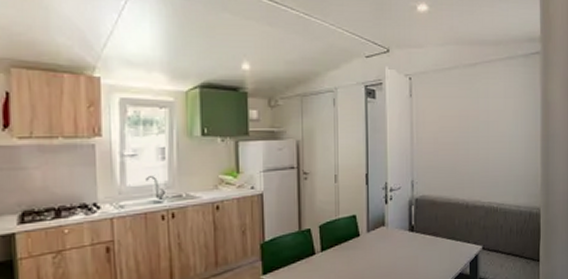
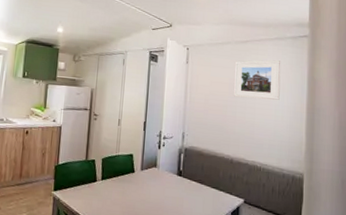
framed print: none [464,84,514,132] -> present [233,60,281,100]

